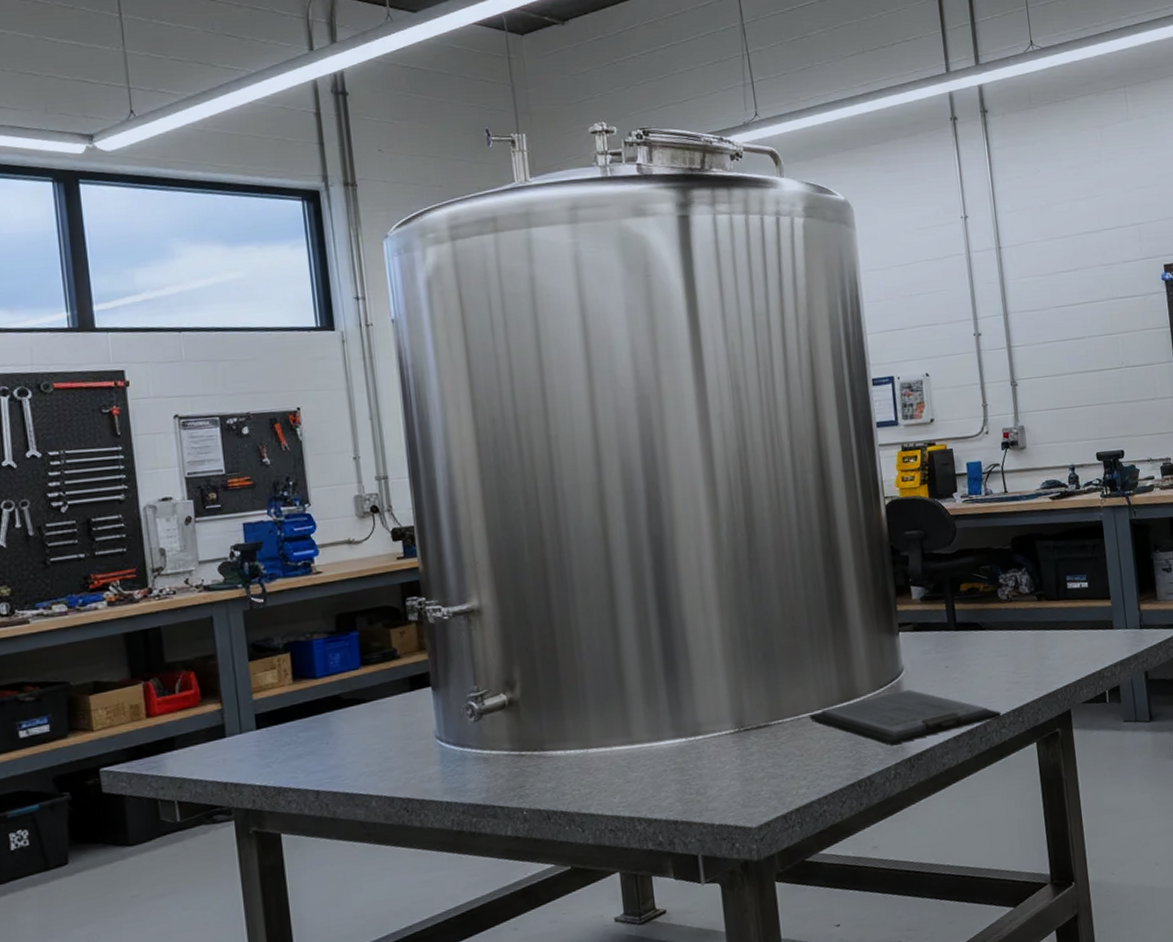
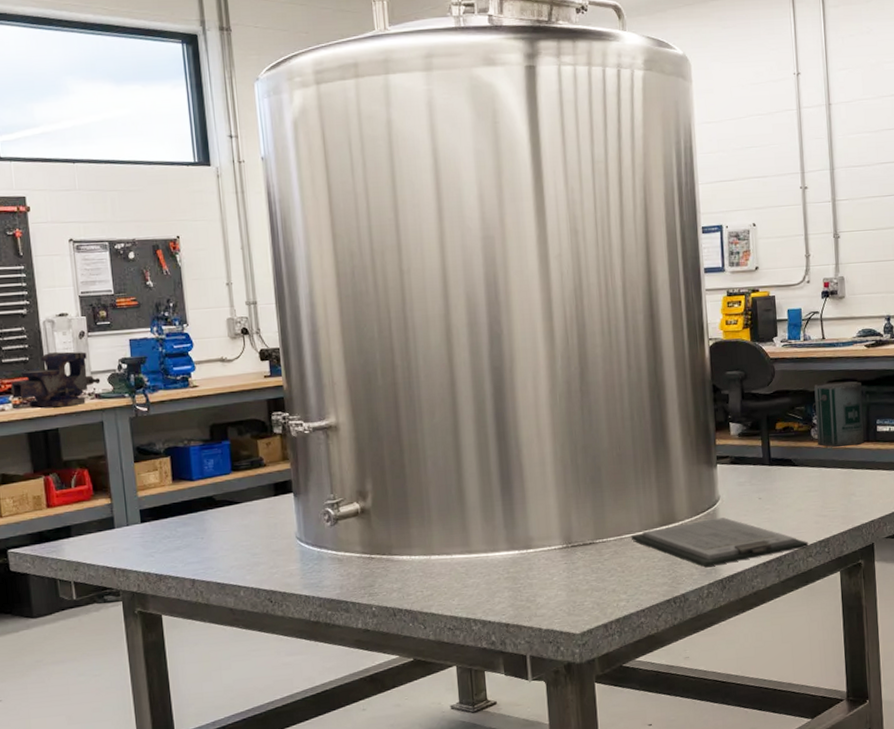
bench vise: none [105,539,210,605] -> present [11,351,101,408]
paint can: none [997,536,1055,608] -> present [812,381,865,448]

